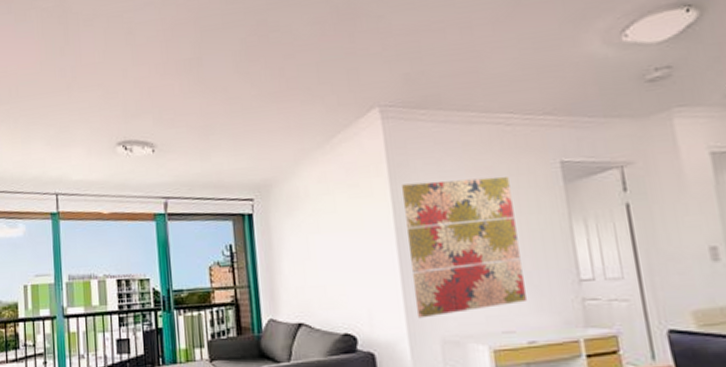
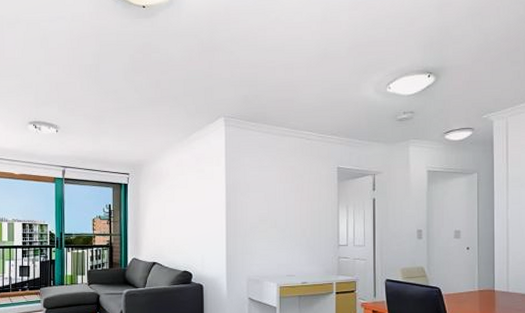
wall art: present [402,176,526,319] -> none [233,173,304,264]

